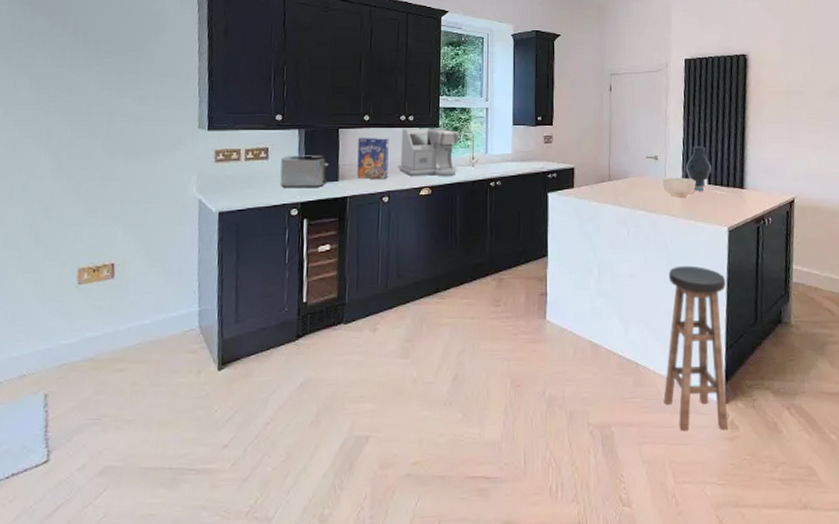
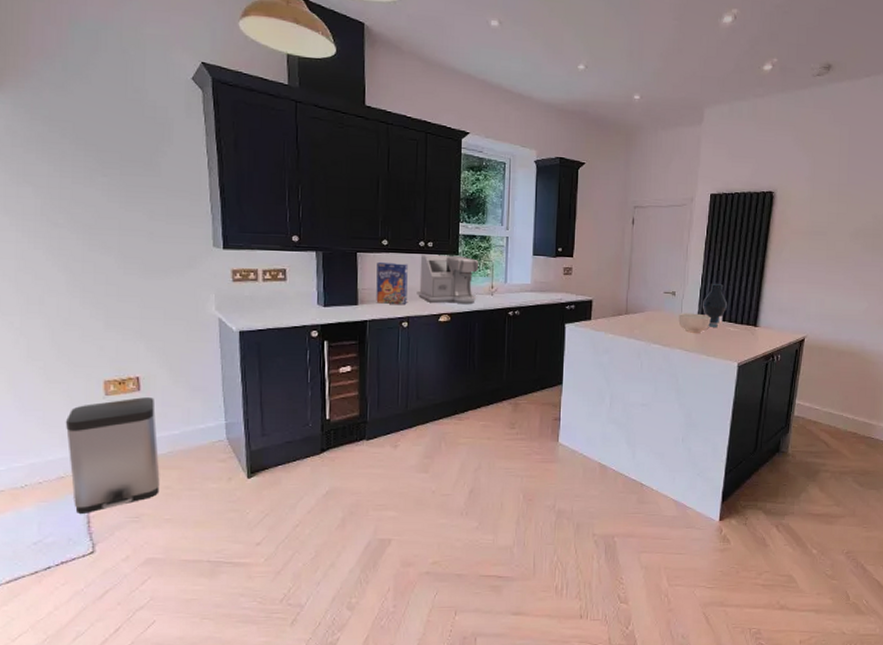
pedal bin: none [33,285,128,416] -> present [65,397,160,513]
toaster: present [280,155,329,189] -> none [298,277,348,311]
bar stool: present [663,265,729,431] -> none [663,397,731,543]

